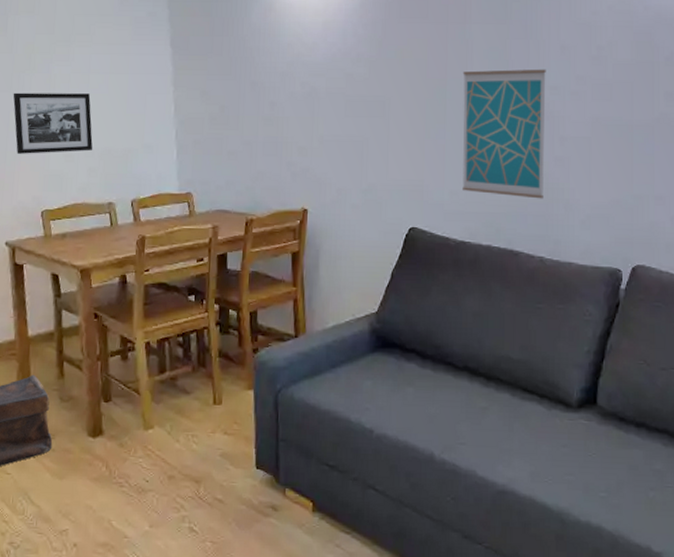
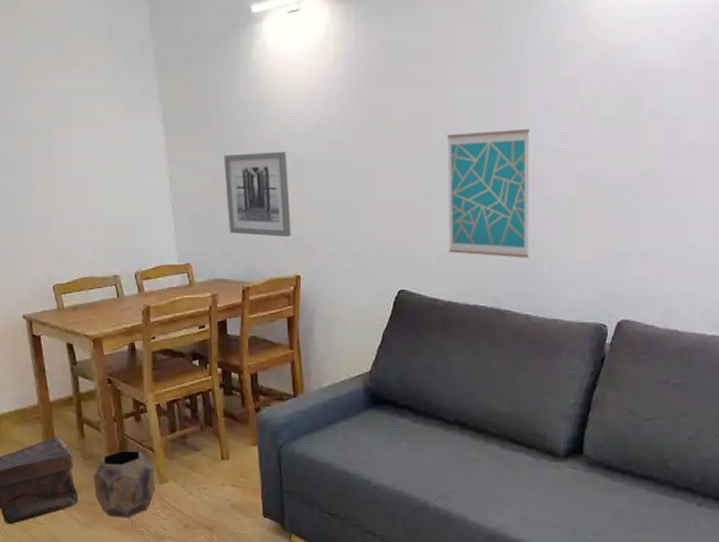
picture frame: present [13,92,93,154] -> none [19,172,96,232]
planter: none [70,392,140,468] -> present [93,450,156,518]
wall art: none [232,80,300,168] -> present [223,151,291,237]

